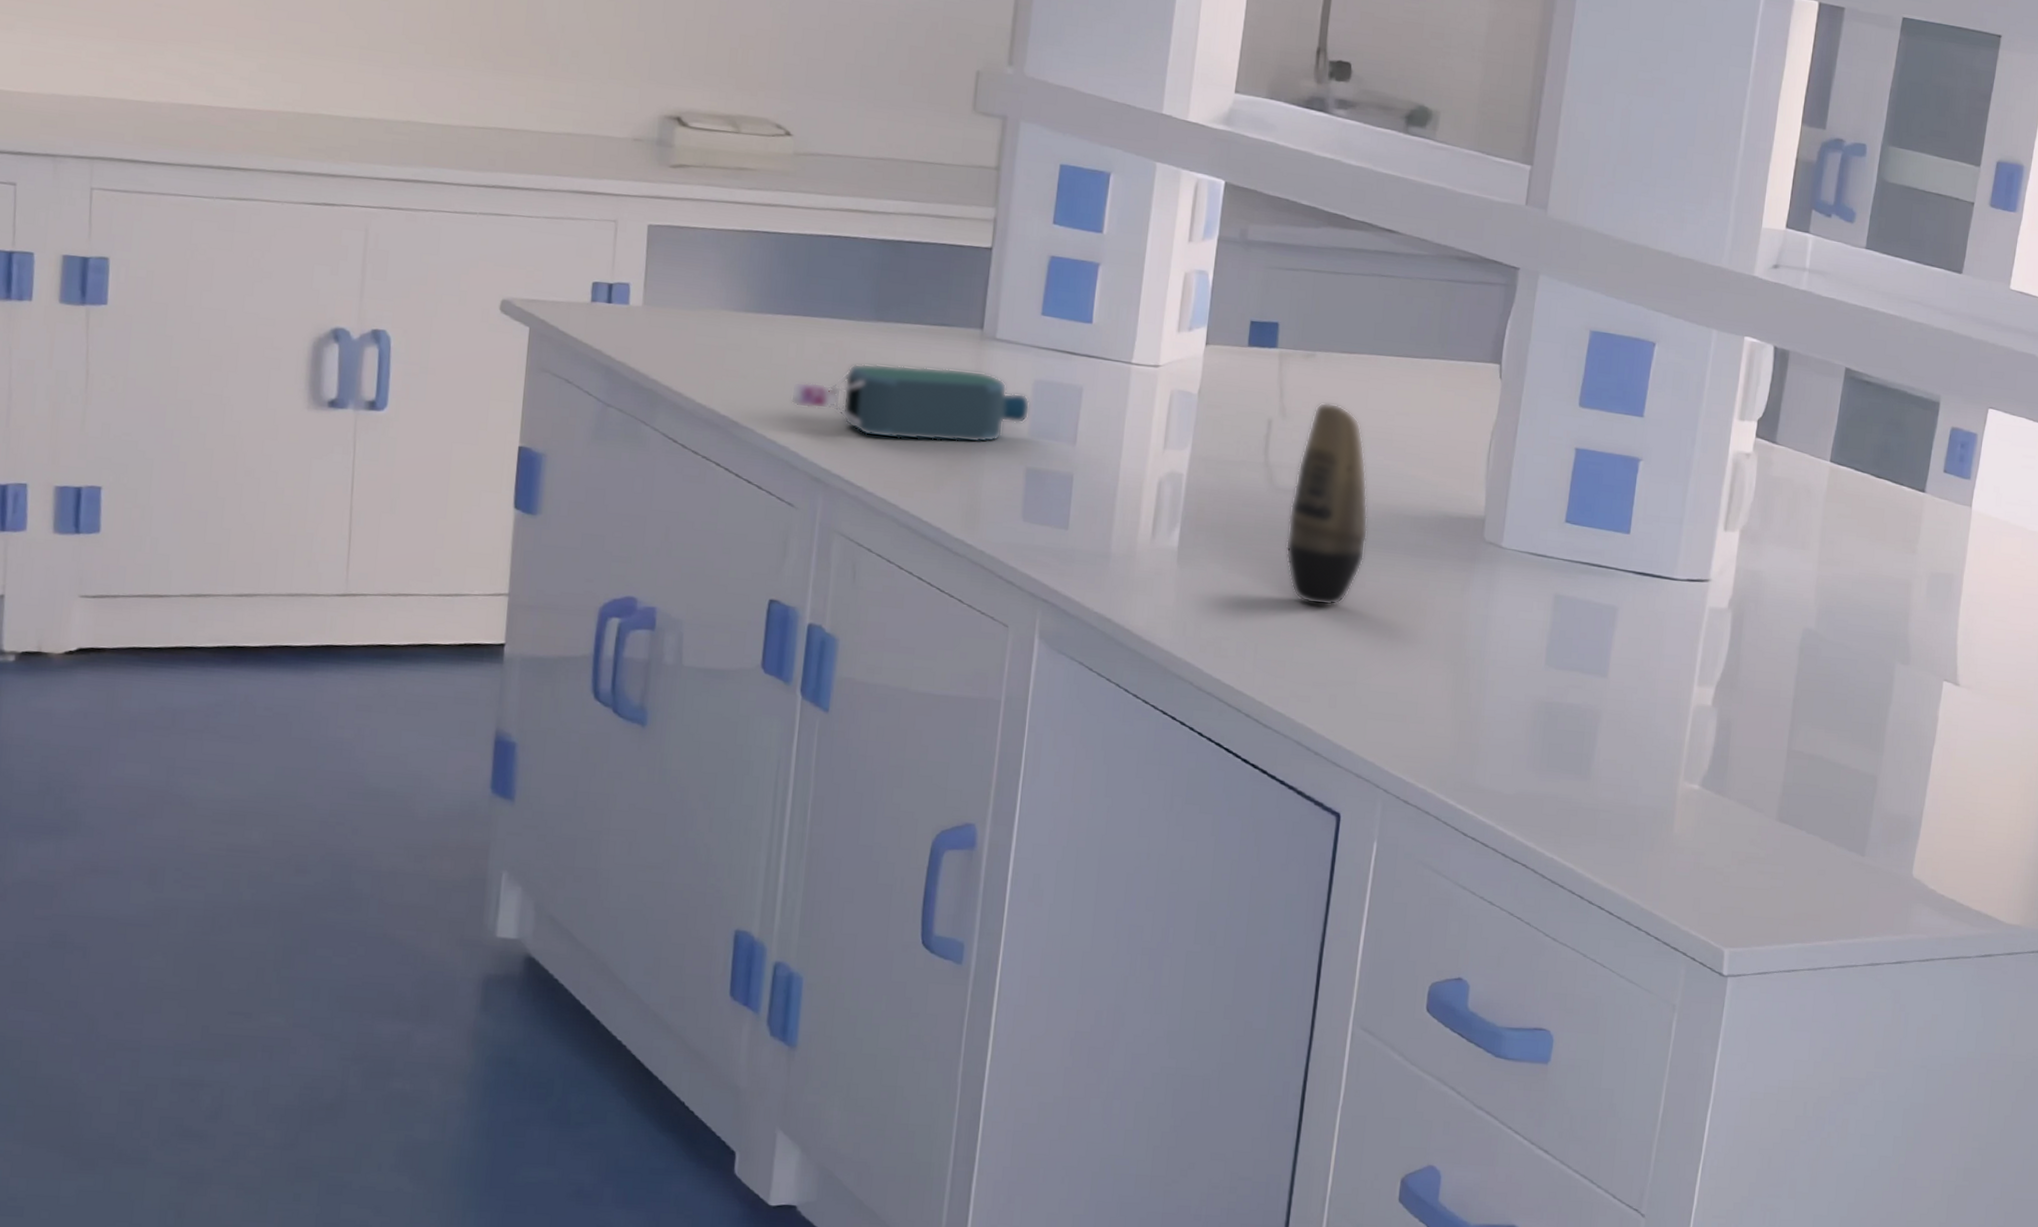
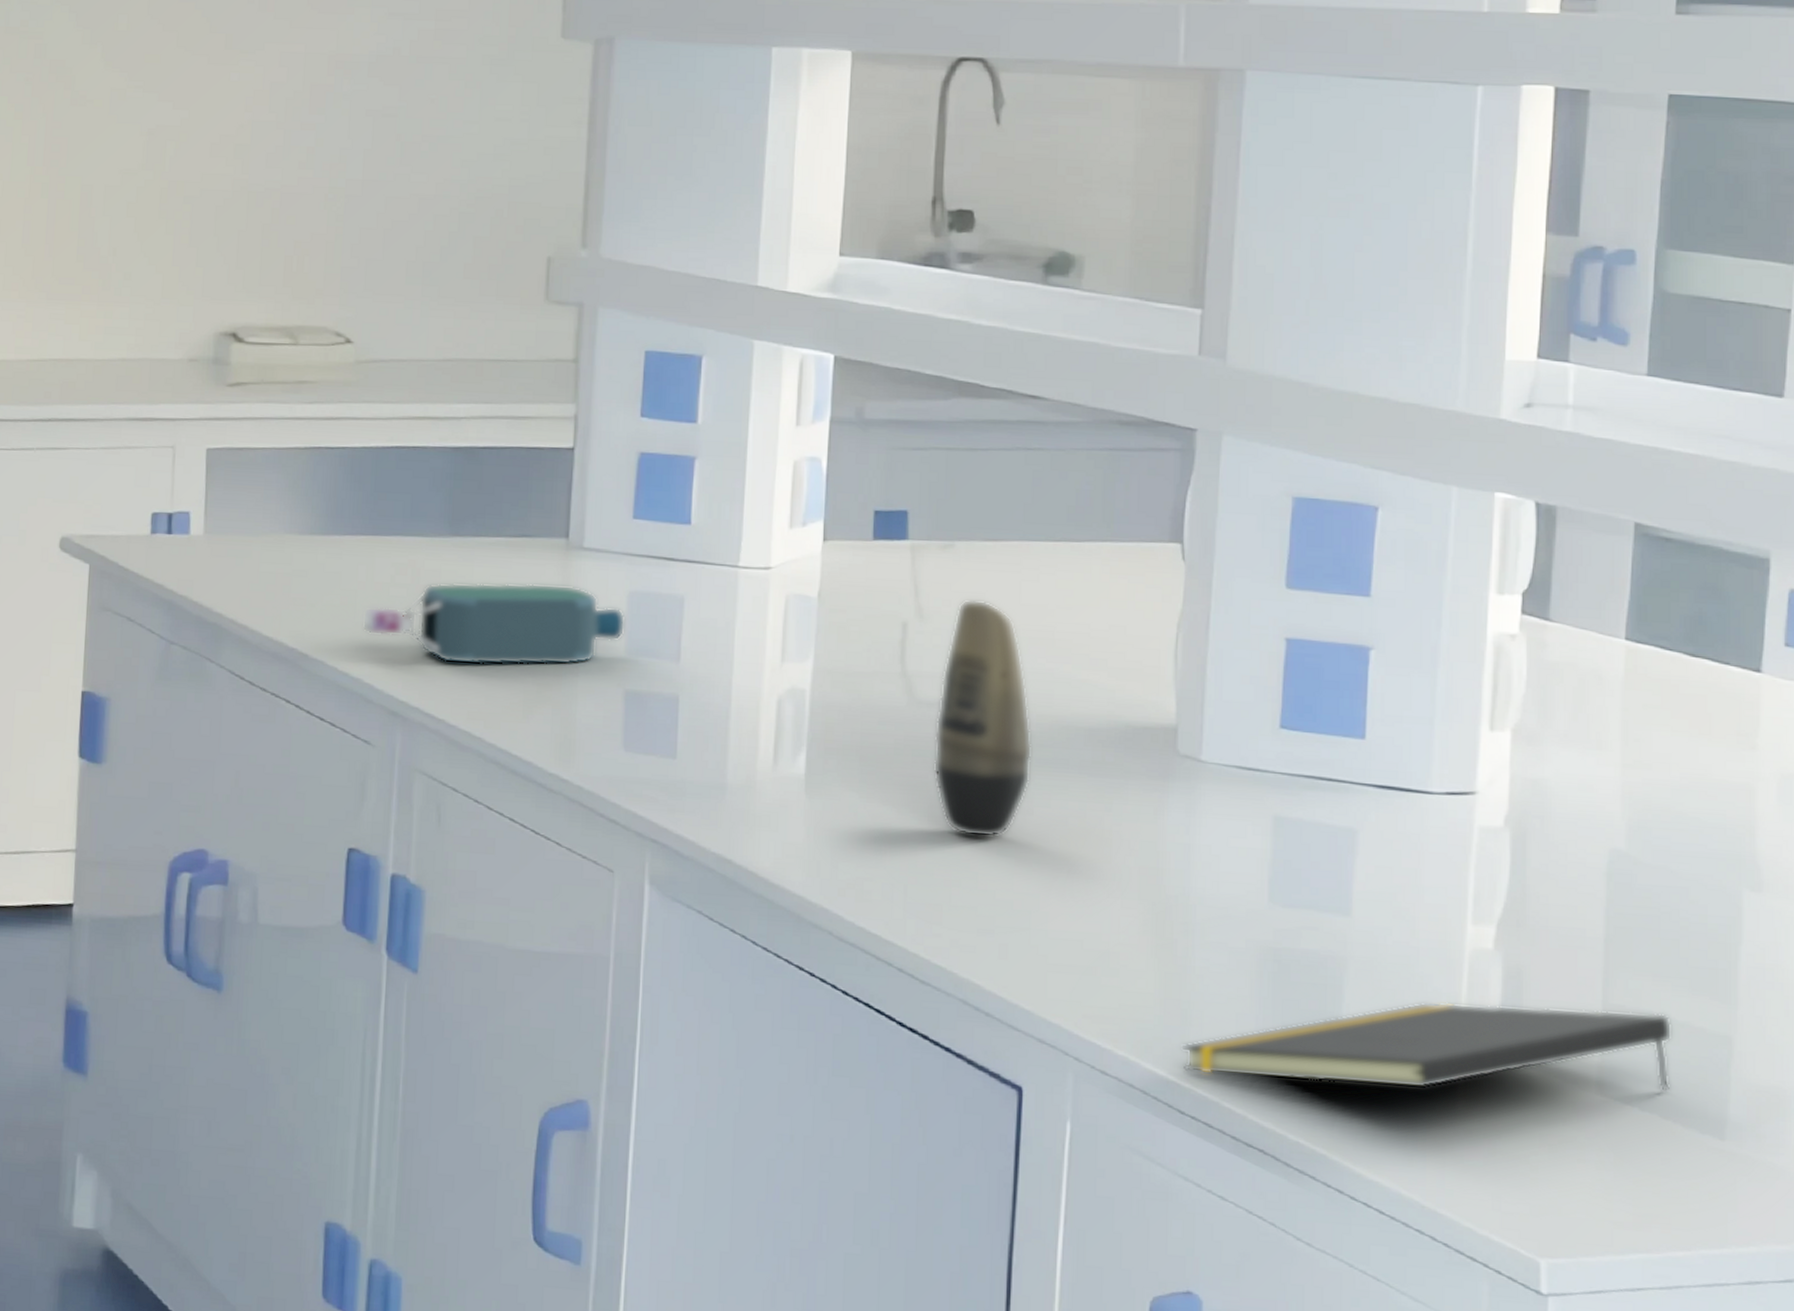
notepad: none [1468,747,1836,819] -> present [1181,1002,1672,1093]

